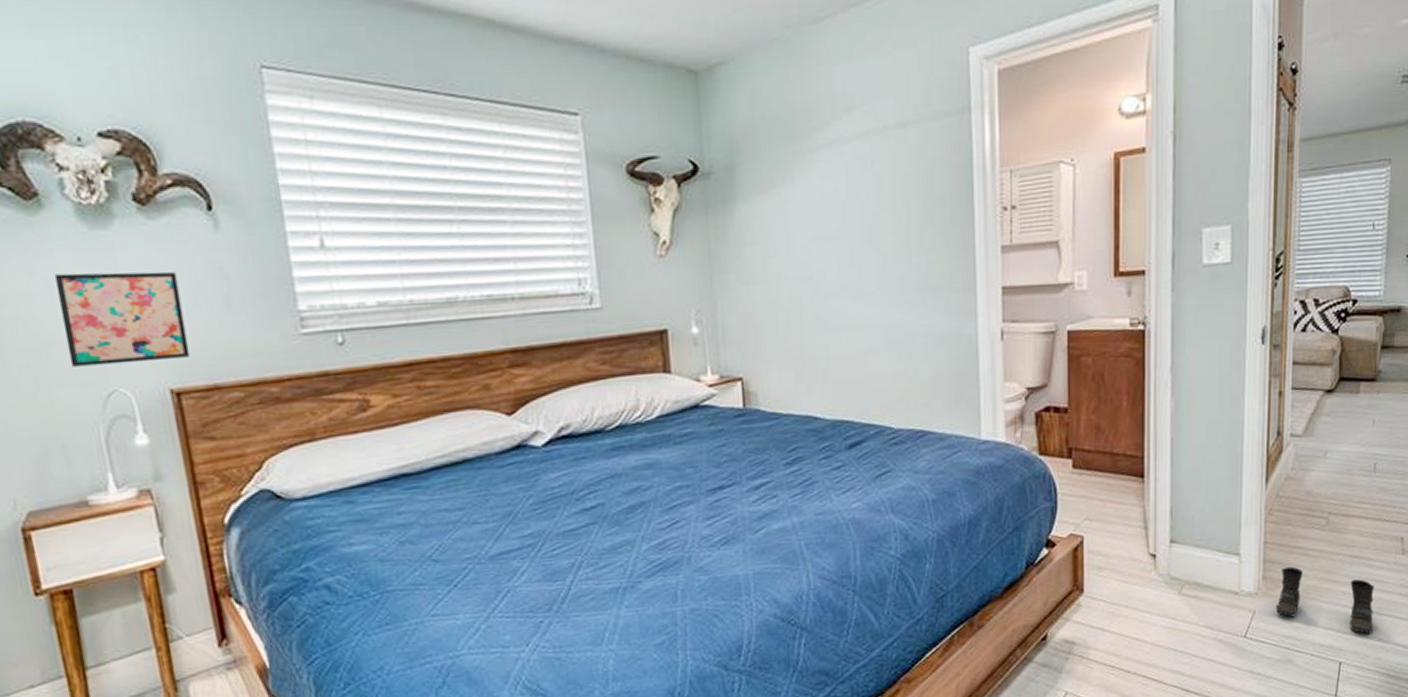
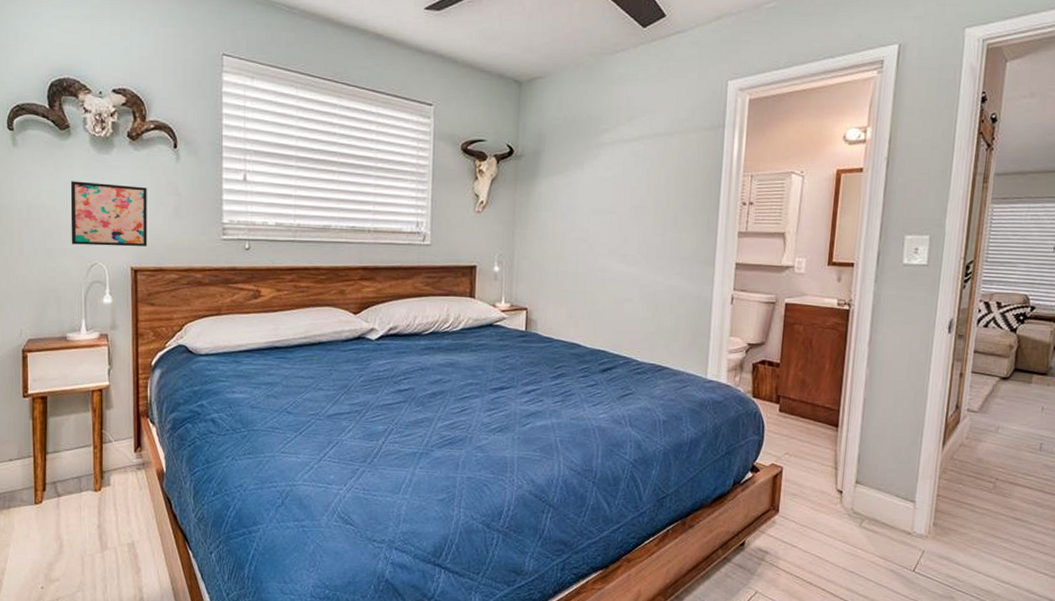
boots: present [1275,566,1374,634] -> none [942,518,1033,586]

